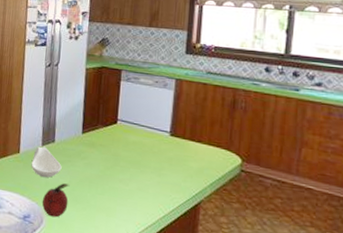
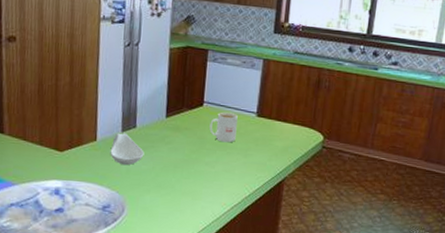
fruit: present [41,183,70,218] -> none [123,170,153,205]
mug: none [123,130,151,161] -> present [209,112,238,143]

